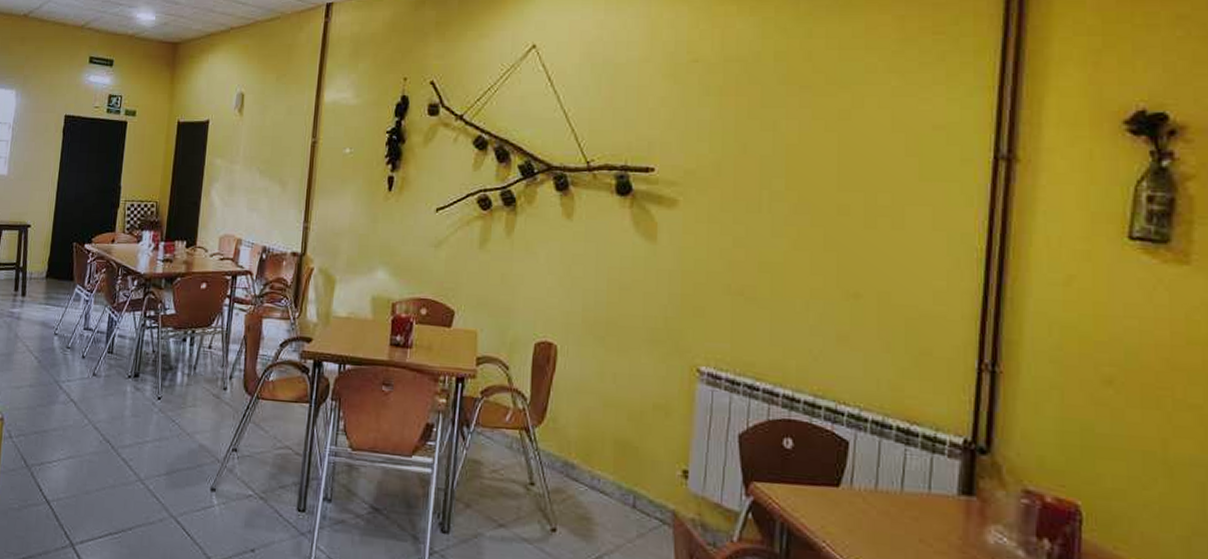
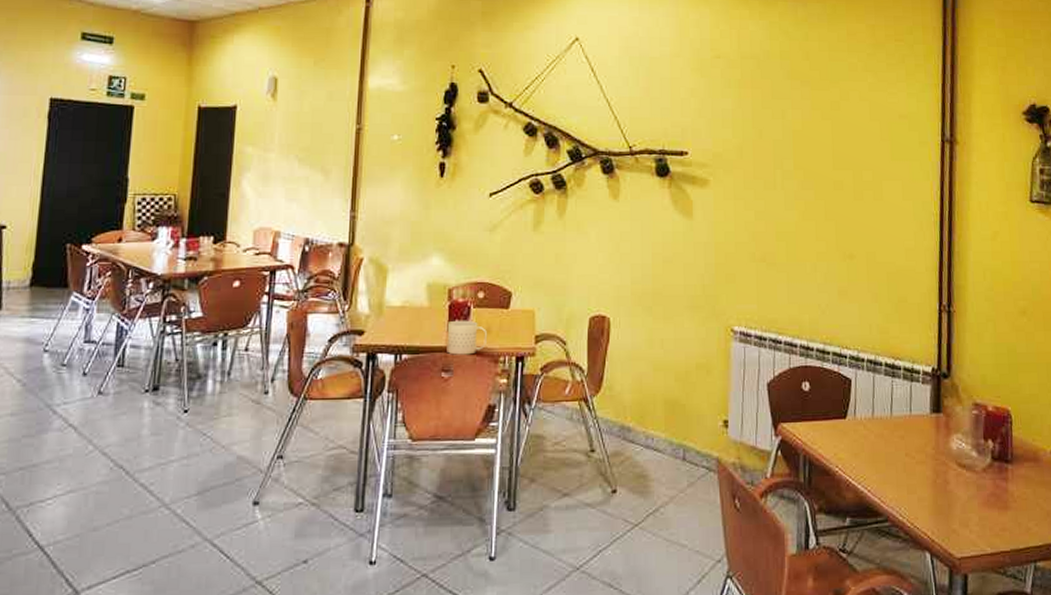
mug: none [388,335,429,371] -> present [447,320,488,355]

